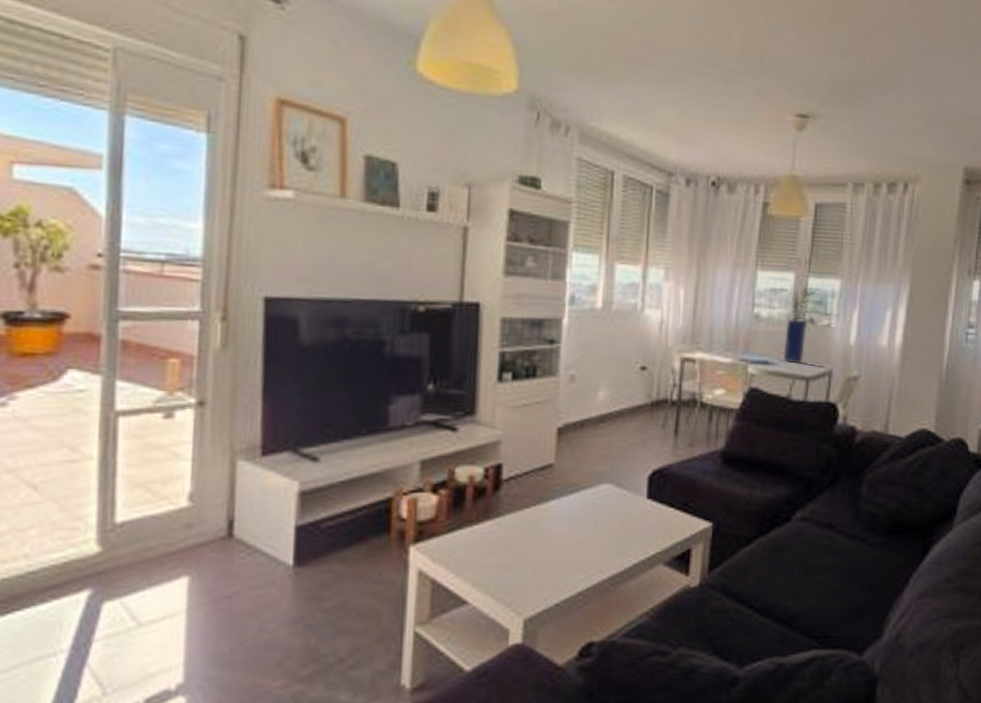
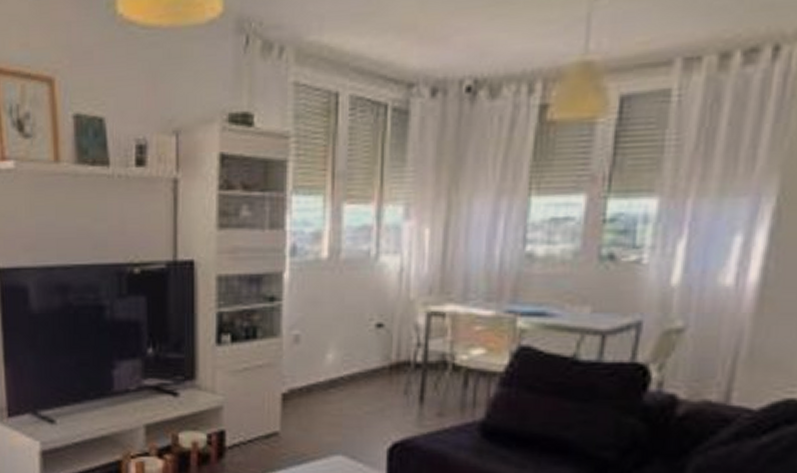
vase: present [782,284,813,364] -> none [566,207,614,314]

